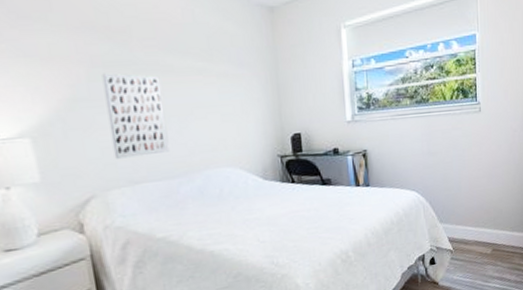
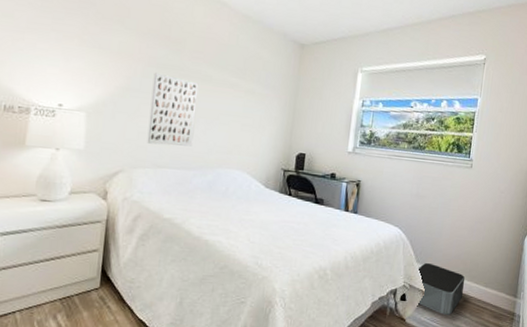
storage bin: none [443,220,491,269] -> present [417,262,465,315]

